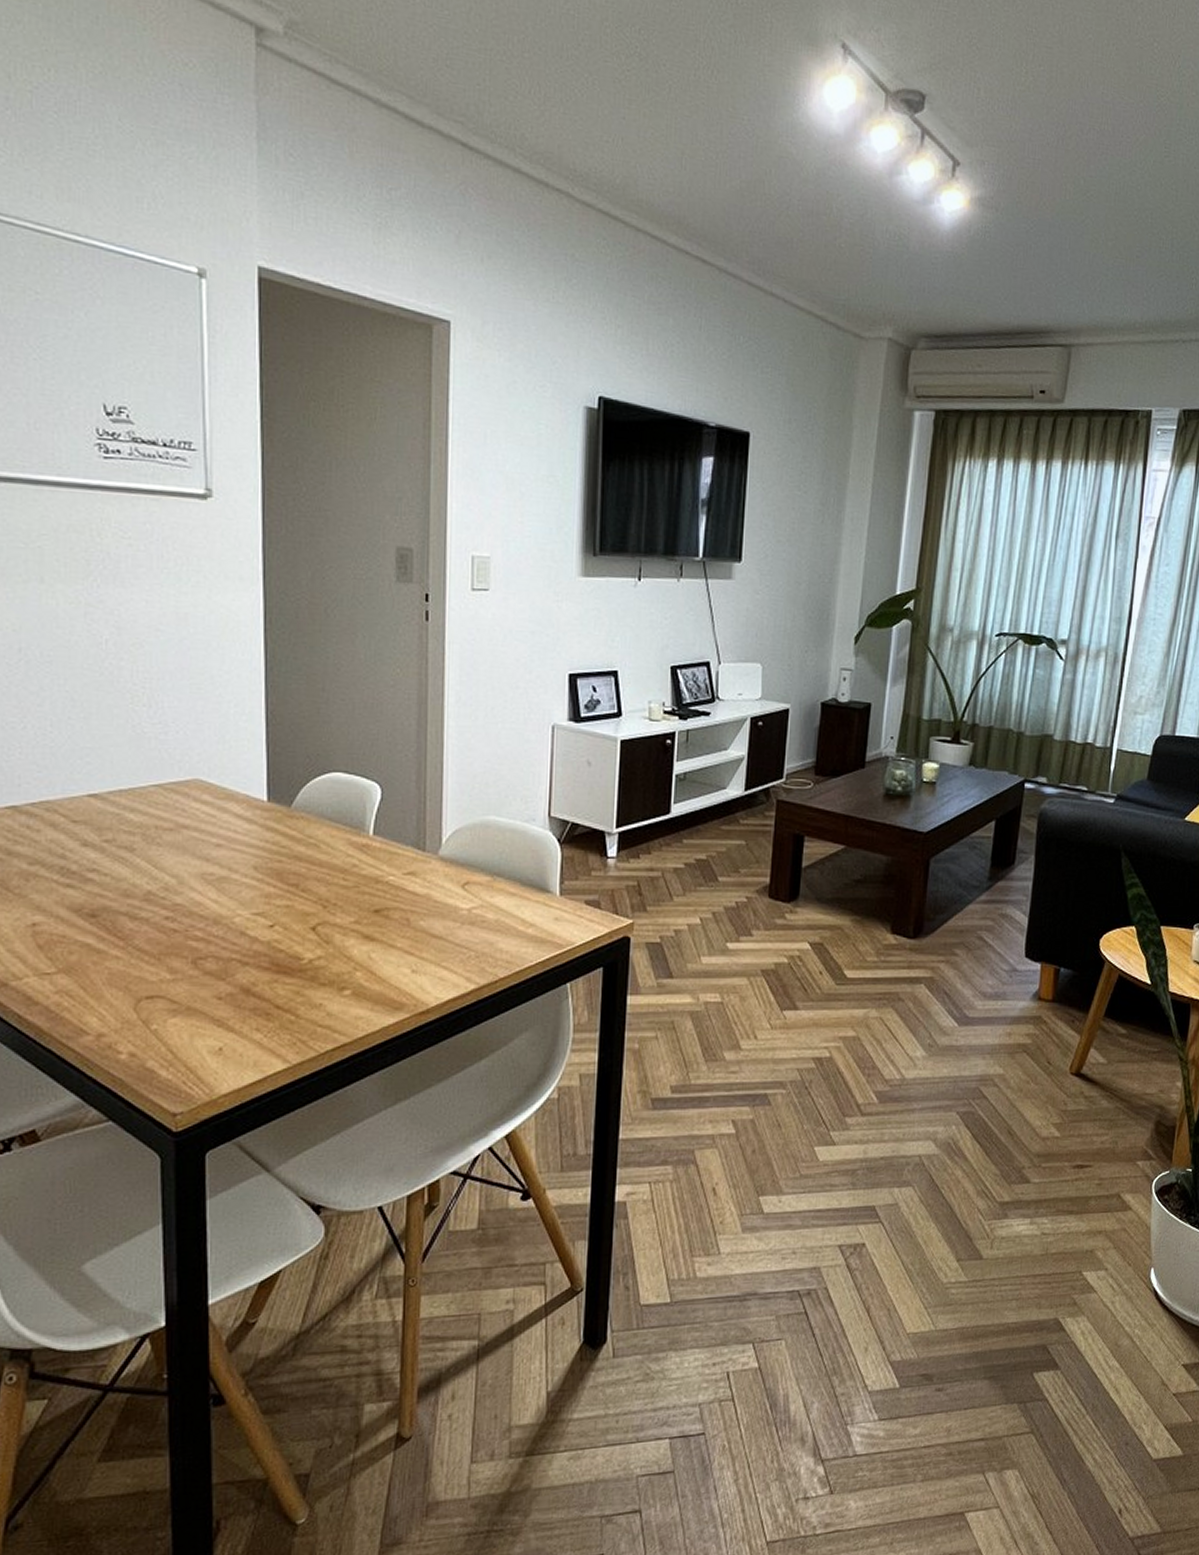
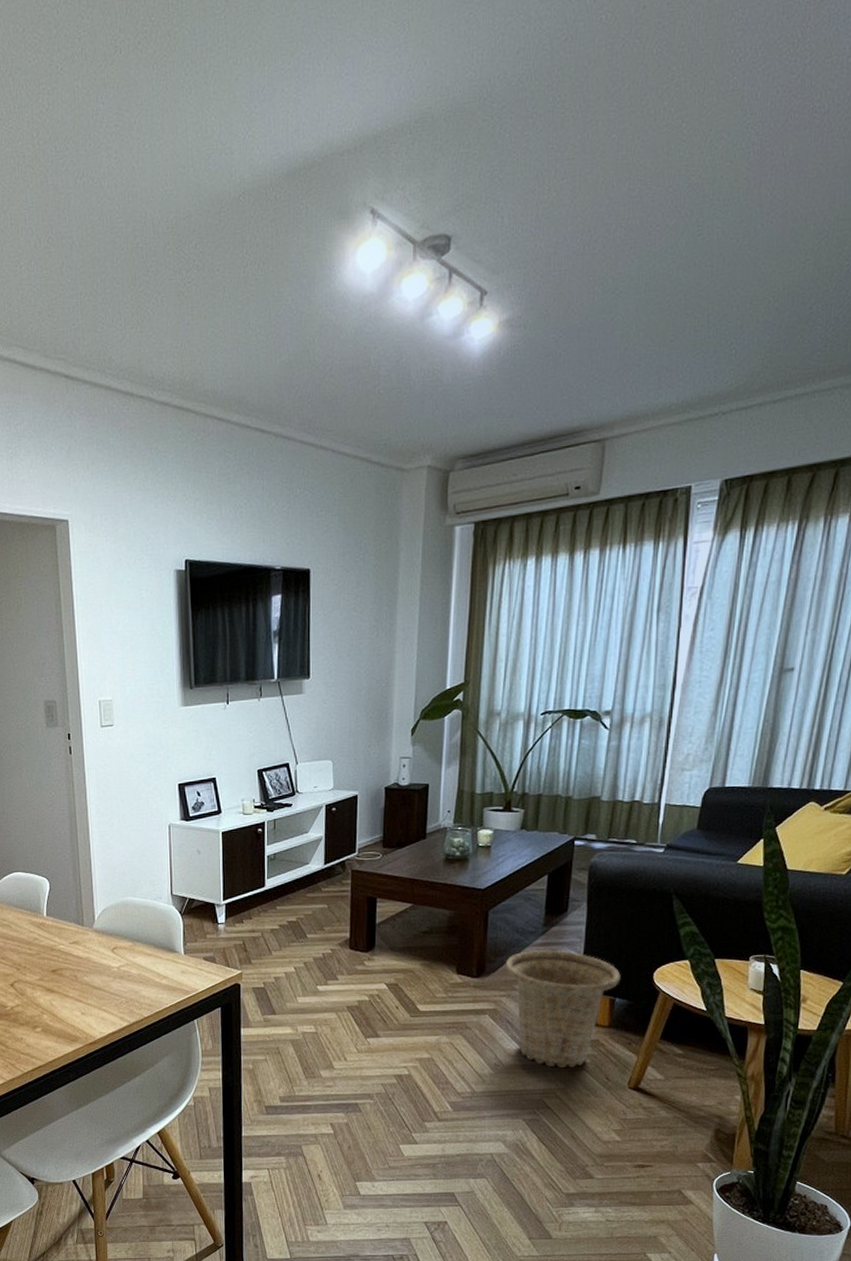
basket: none [945,908,1067,1050] -> present [505,950,621,1069]

